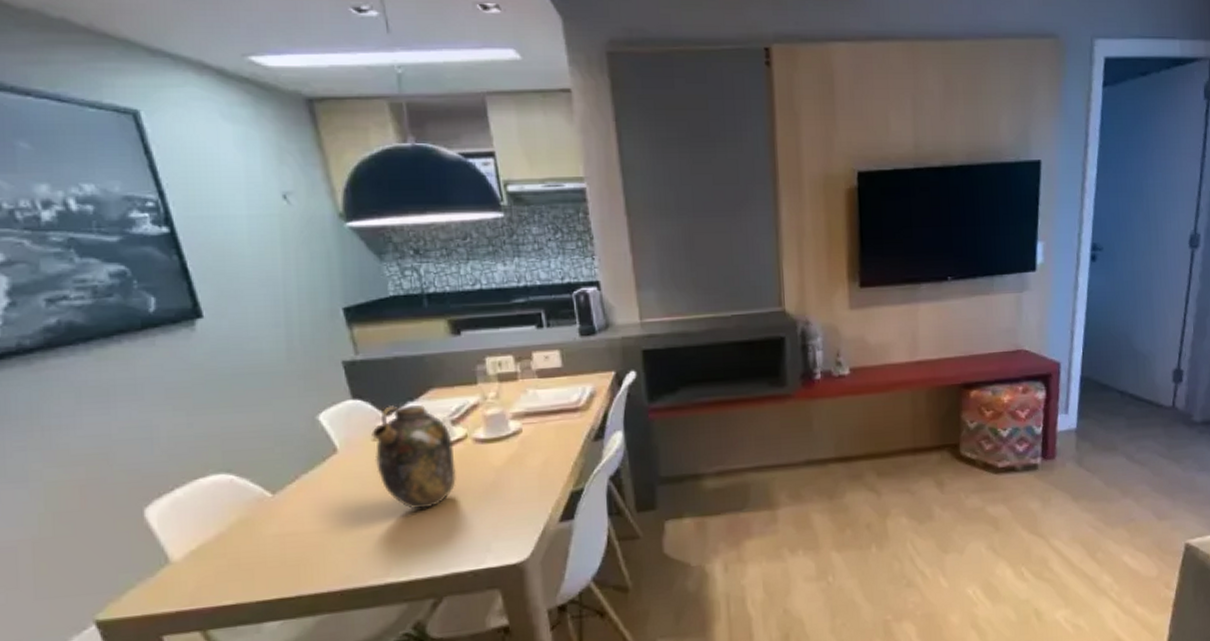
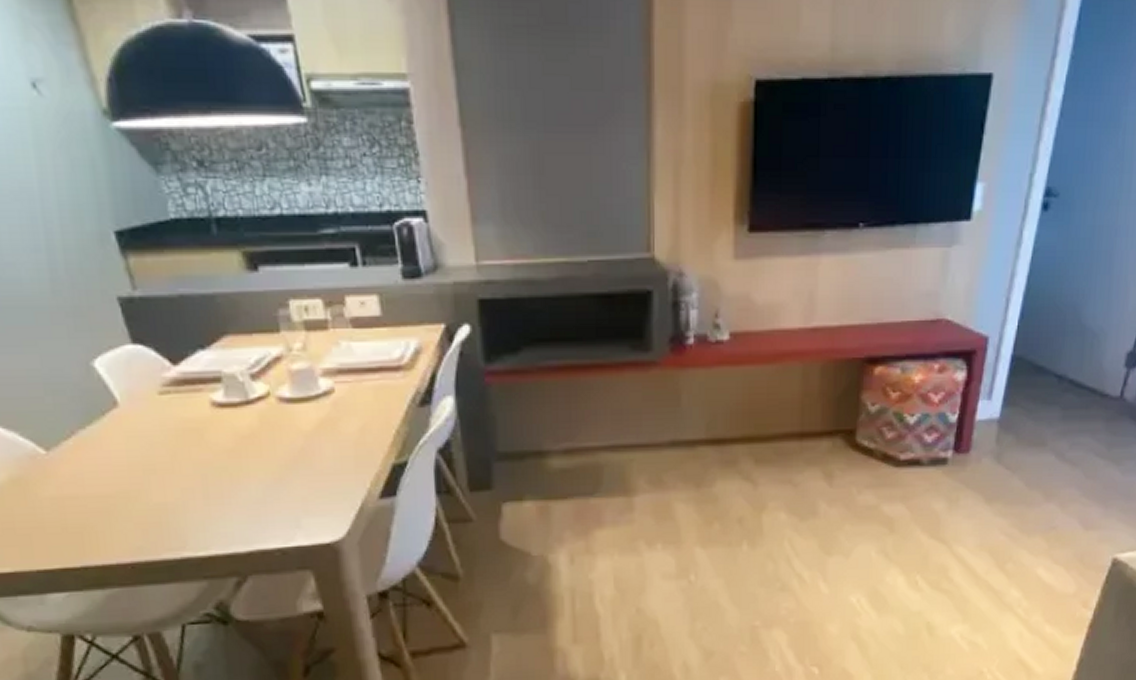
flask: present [371,405,456,509] -> none [157,354,258,476]

